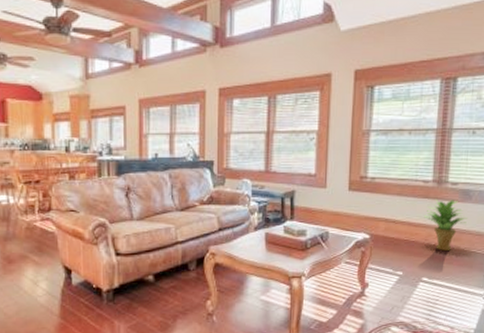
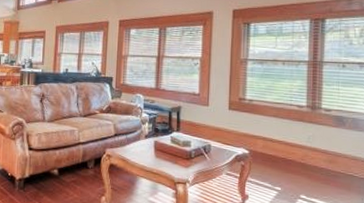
potted plant: present [424,198,468,250] -> none [300,122,343,172]

